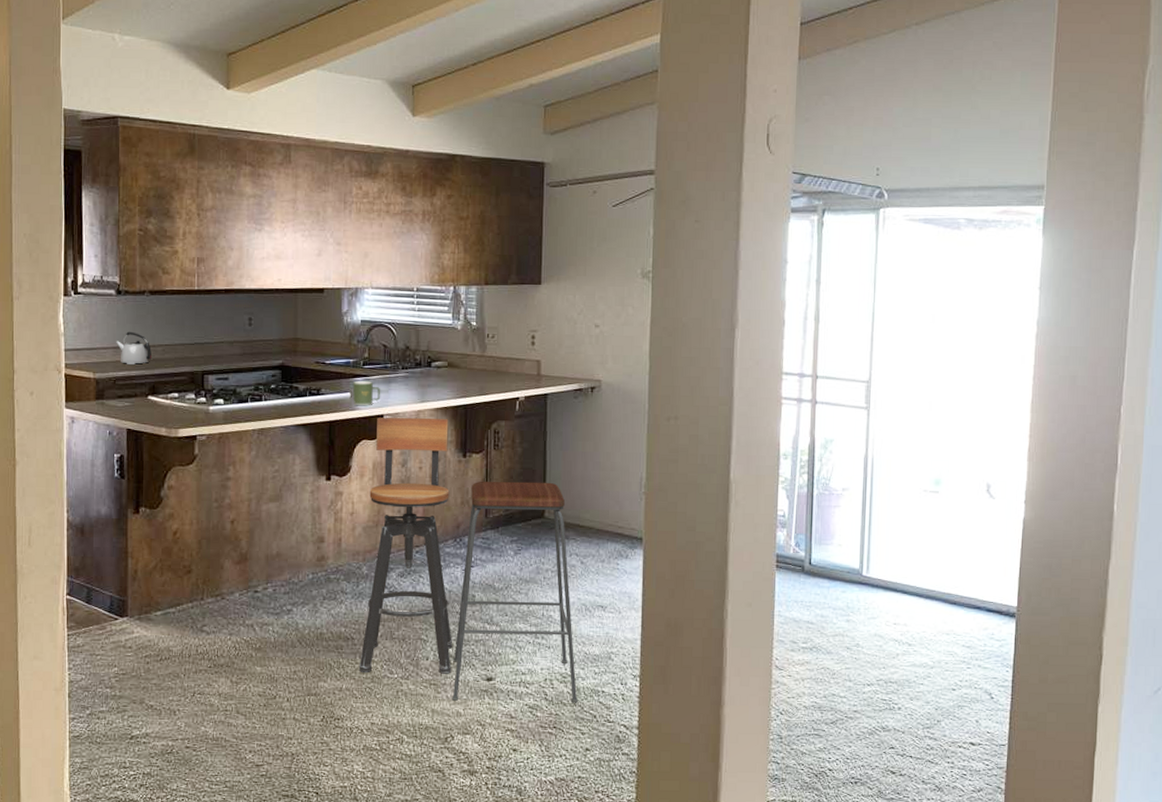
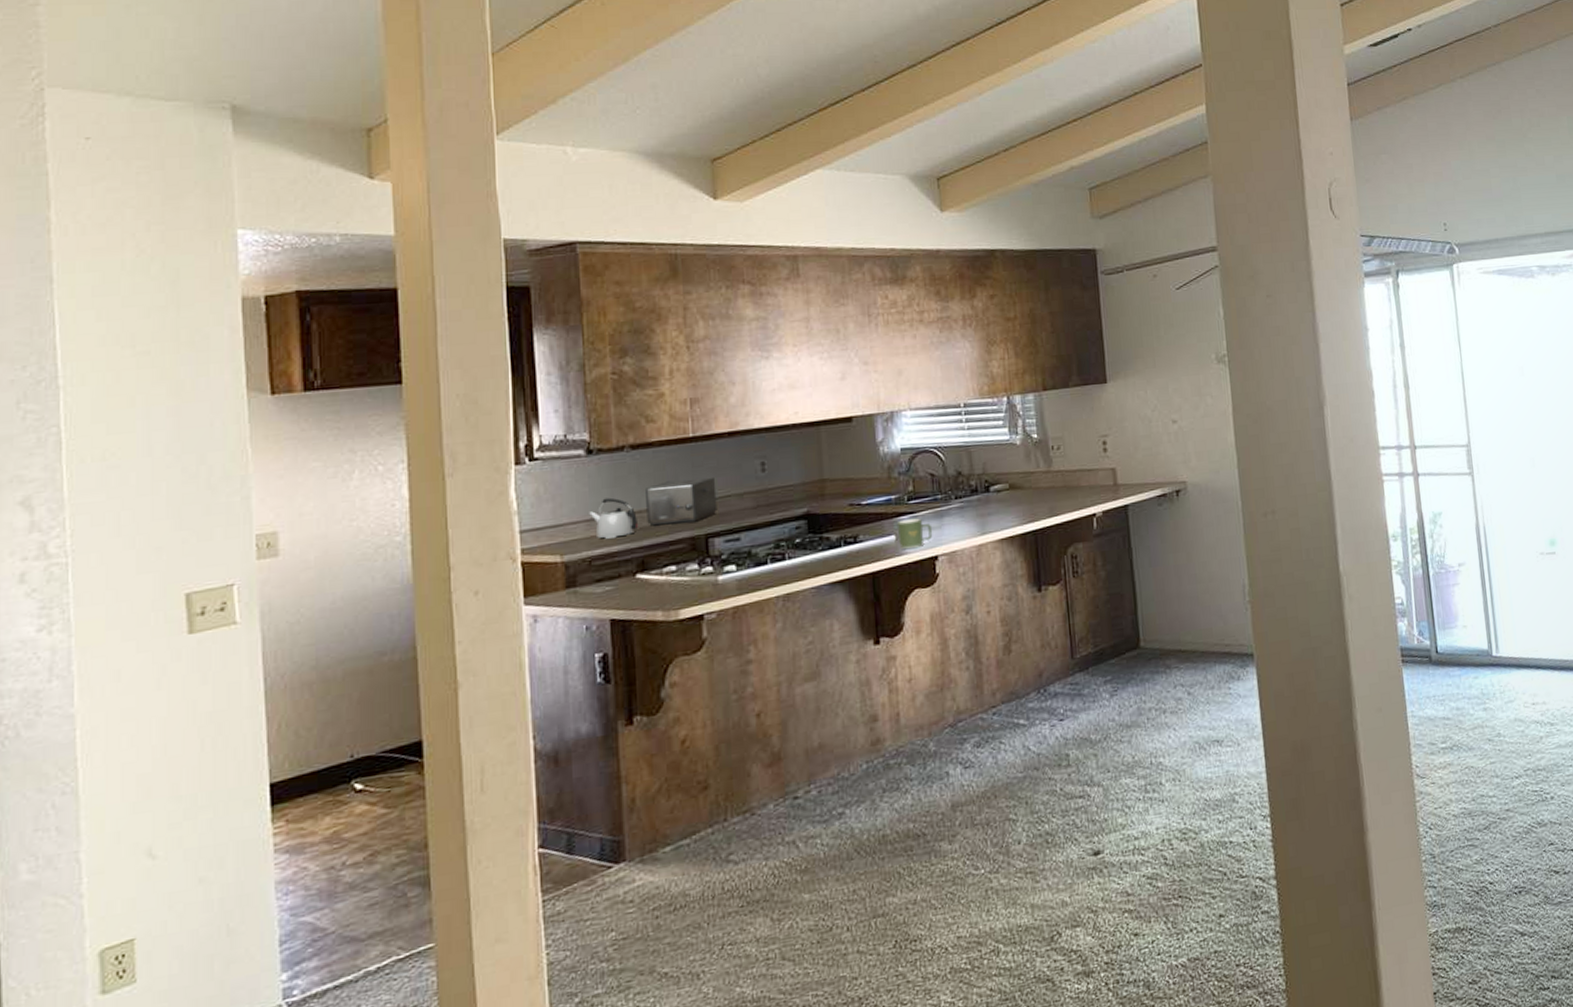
toaster: none [159,324,213,361] -> present [646,477,717,526]
bar stool: present [359,417,452,674] -> none [929,550,1050,875]
bar stool: present [452,481,578,703] -> none [1050,605,1203,889]

